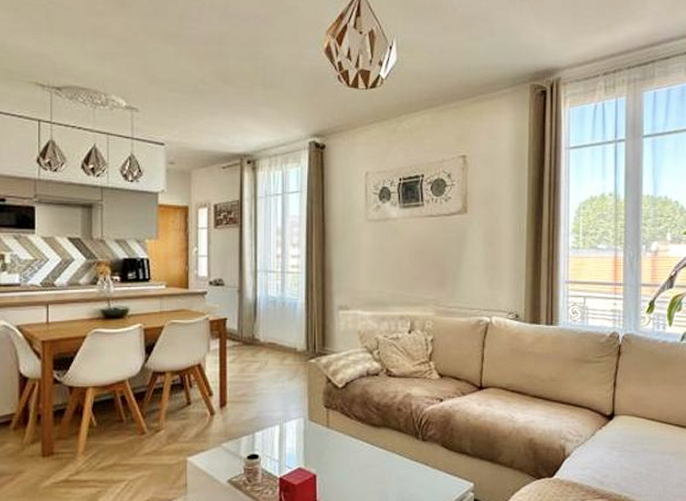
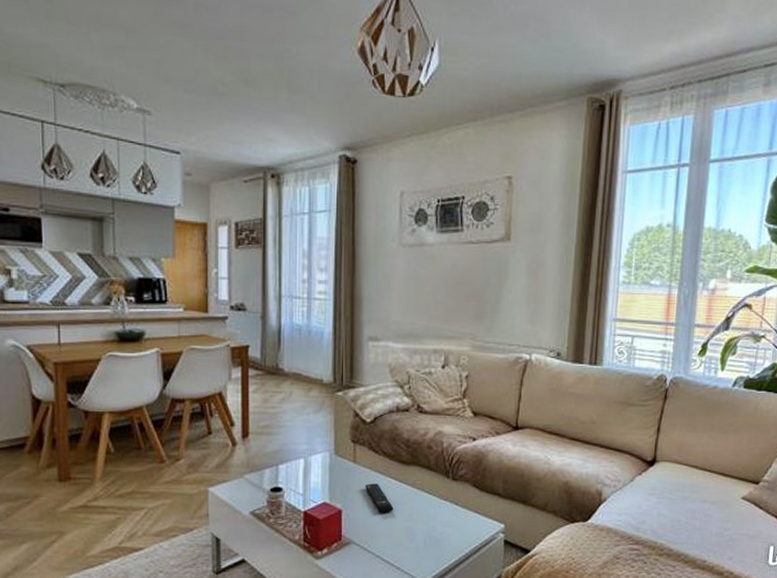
remote control: none [339,447,366,477] -> present [365,483,394,513]

